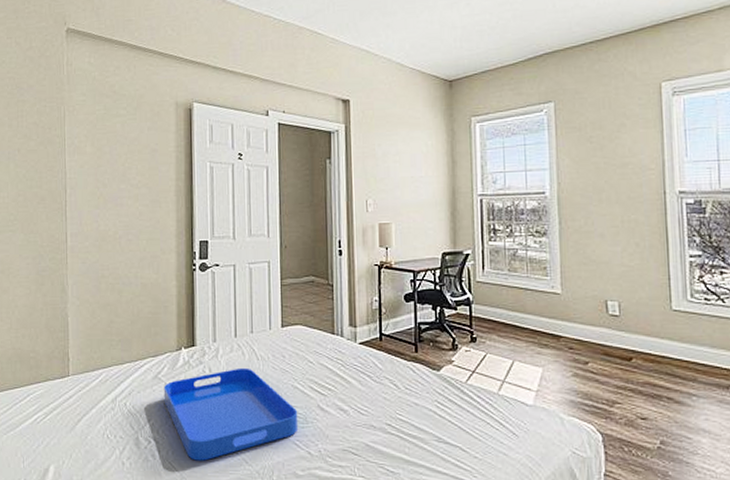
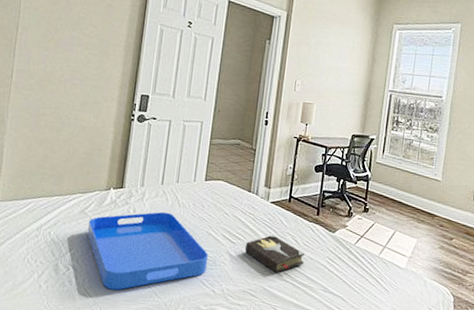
hardback book: none [337,381,408,426] -> present [244,234,305,273]

